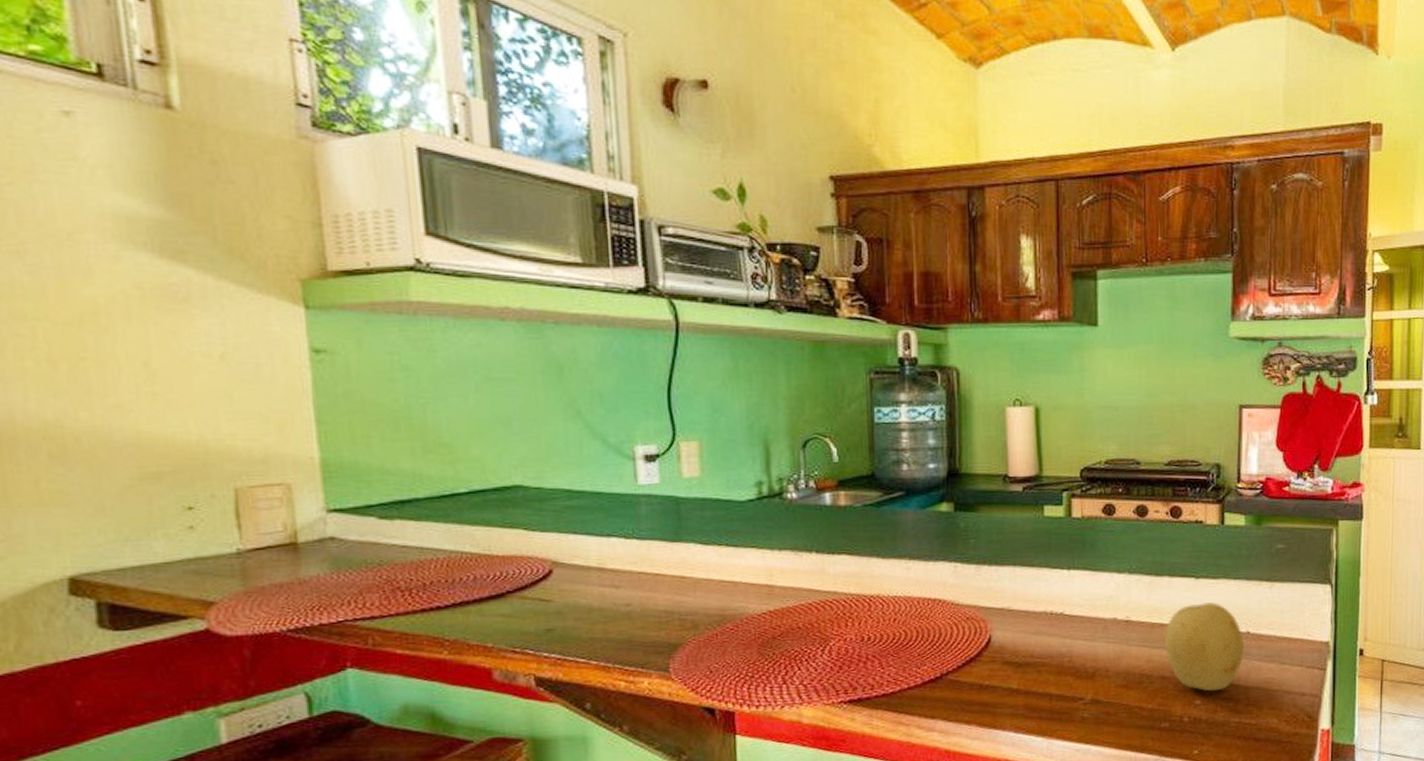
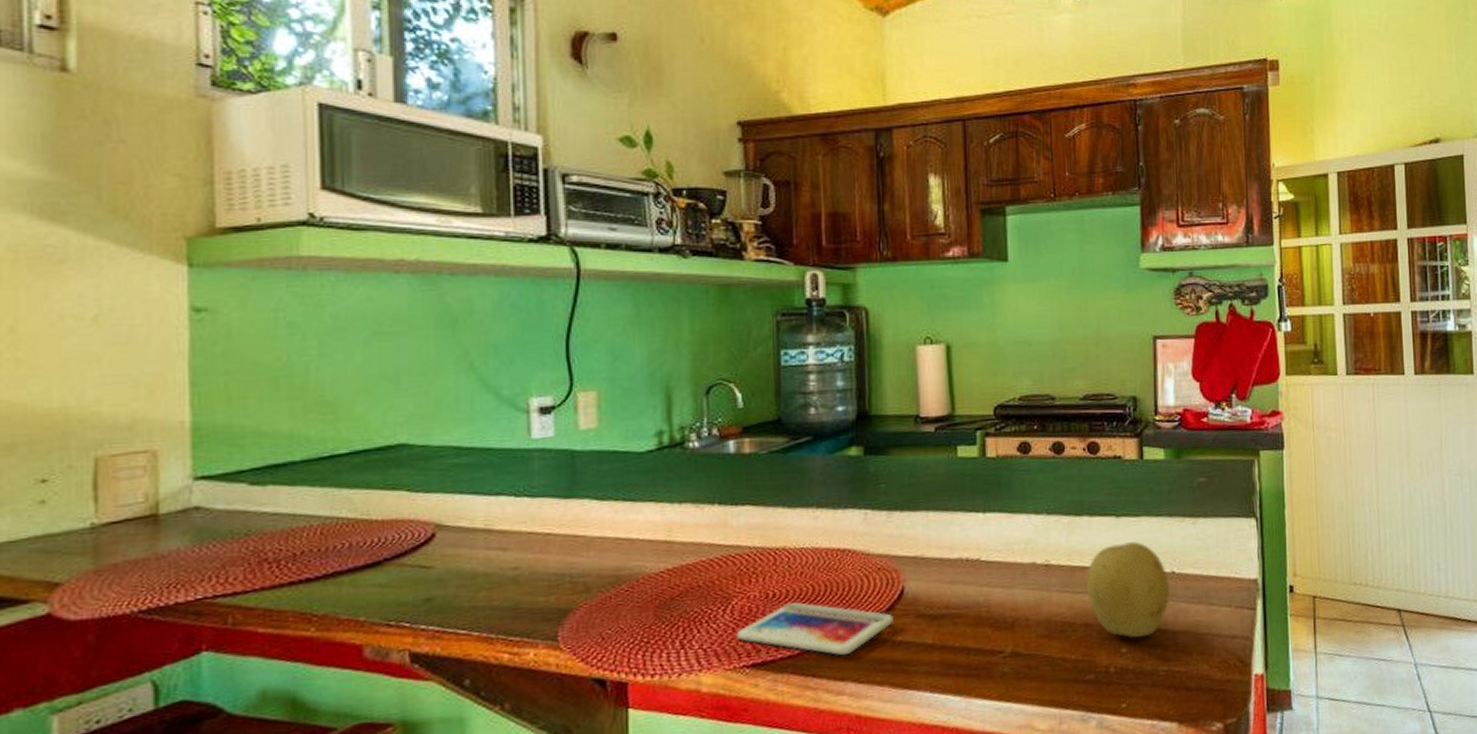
smartphone: none [834,646,981,696] -> present [736,602,893,656]

